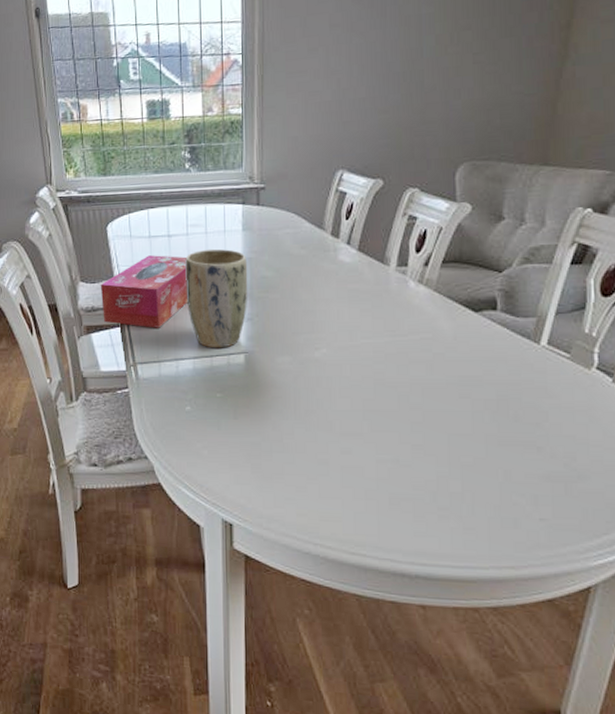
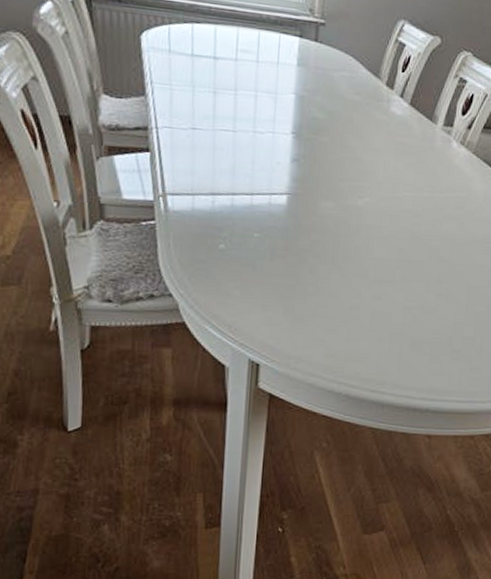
tissue box: present [100,255,189,328] -> none [128,76,233,158]
plant pot: present [185,248,248,348] -> none [229,79,299,187]

